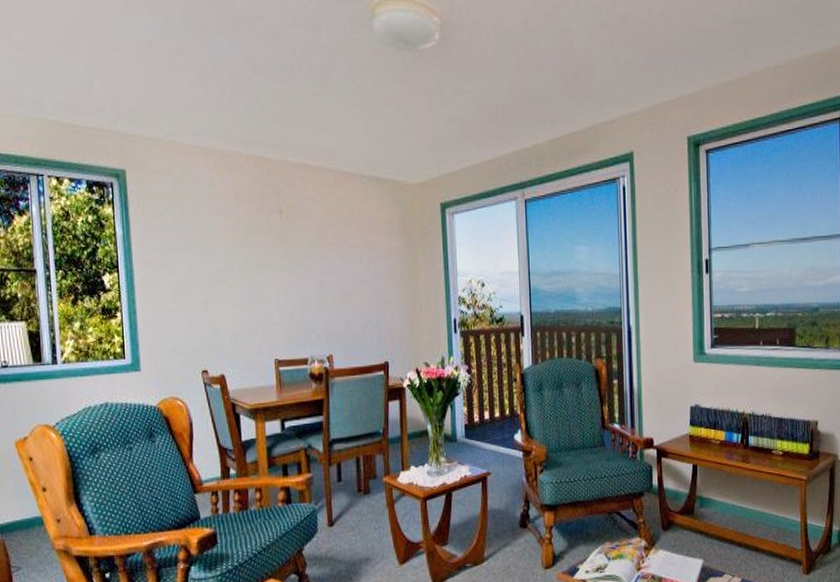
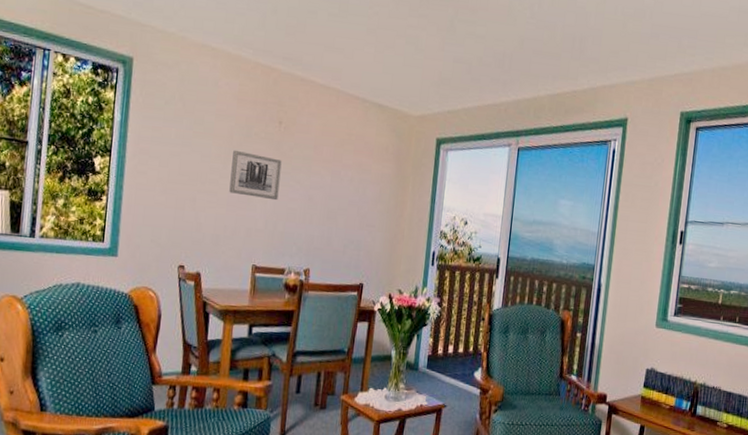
wall art: none [238,246,290,292] -> present [229,150,282,201]

